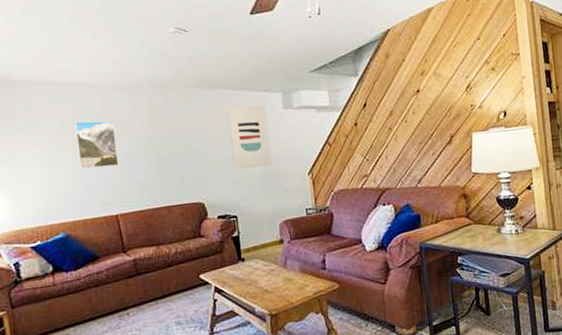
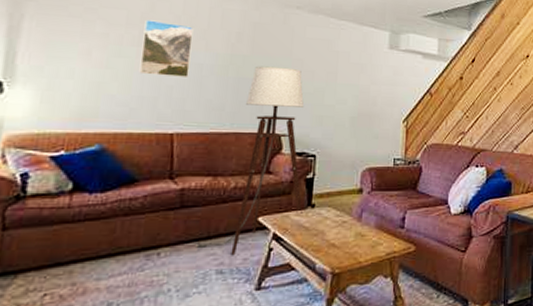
floor lamp: none [154,142,235,309] -> present [194,66,304,256]
wall art: present [227,105,272,170] -> none [322,35,369,106]

